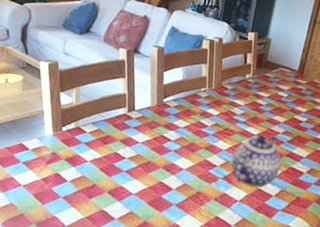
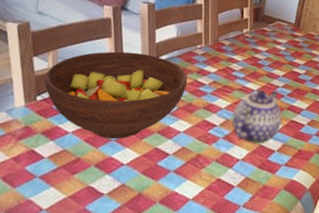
fruit bowl: none [69,90,192,171] -> present [44,51,188,139]

